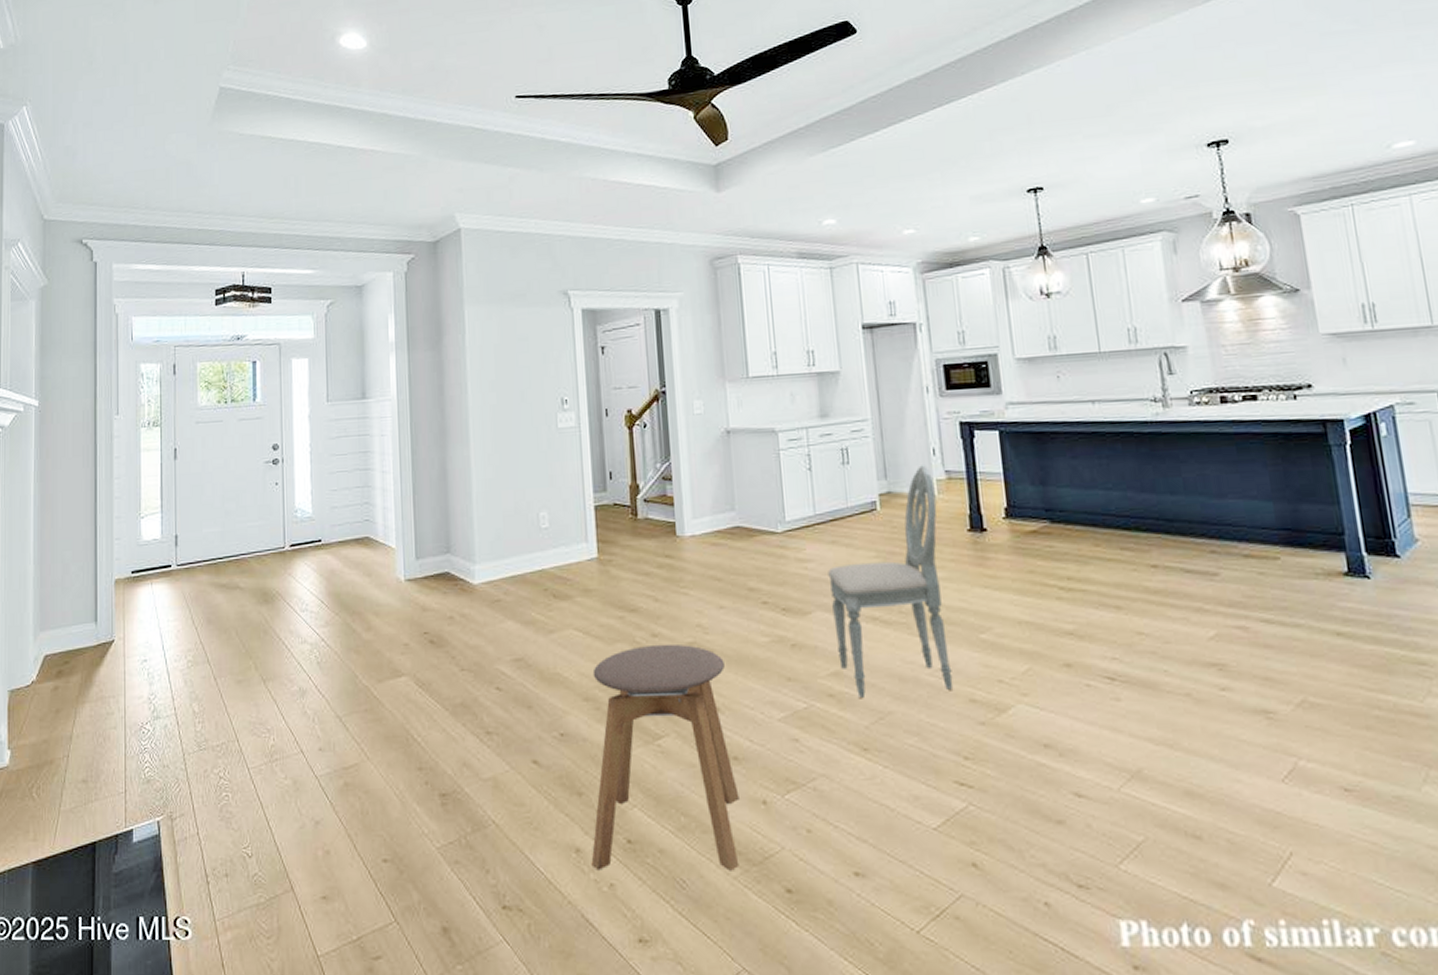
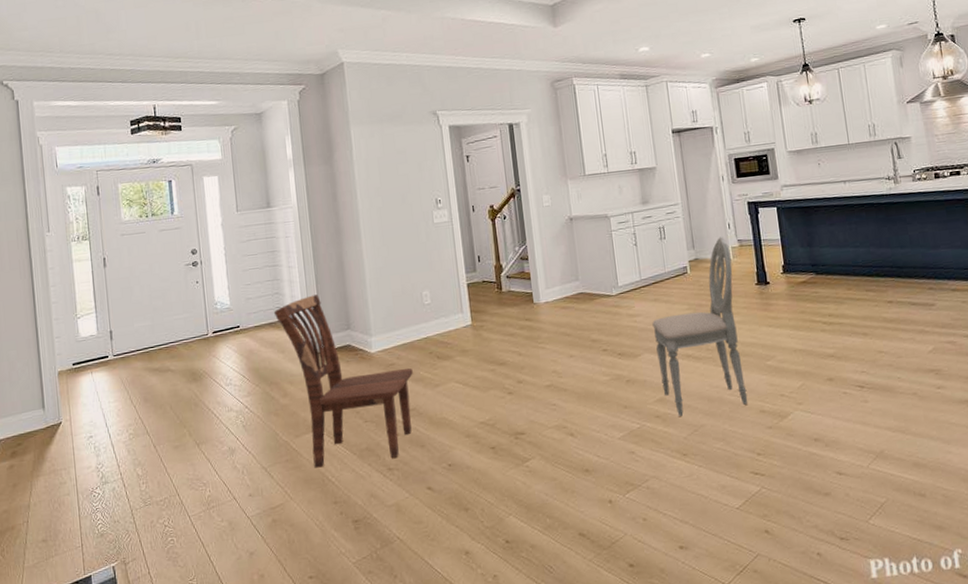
dining chair: none [361,508,523,723] -> present [273,294,413,468]
stool: present [591,643,740,871] -> none [472,387,593,566]

